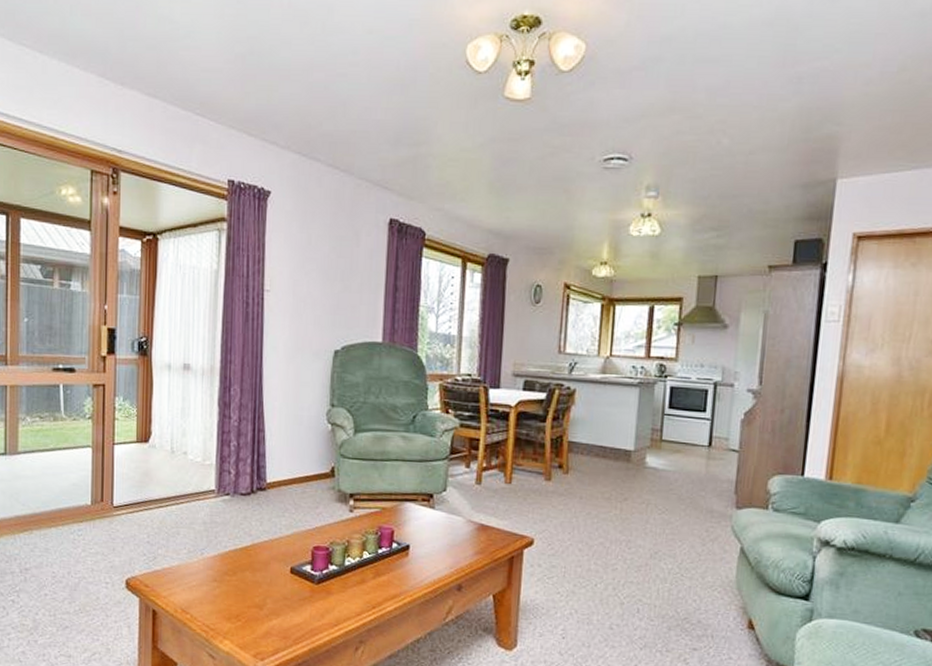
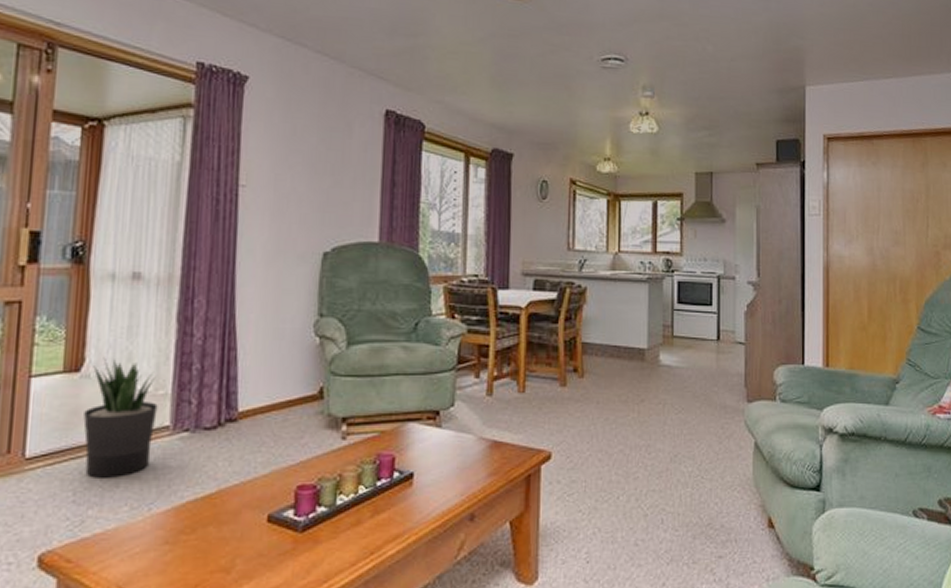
planter: none [152,432,206,527] -> present [83,357,158,478]

